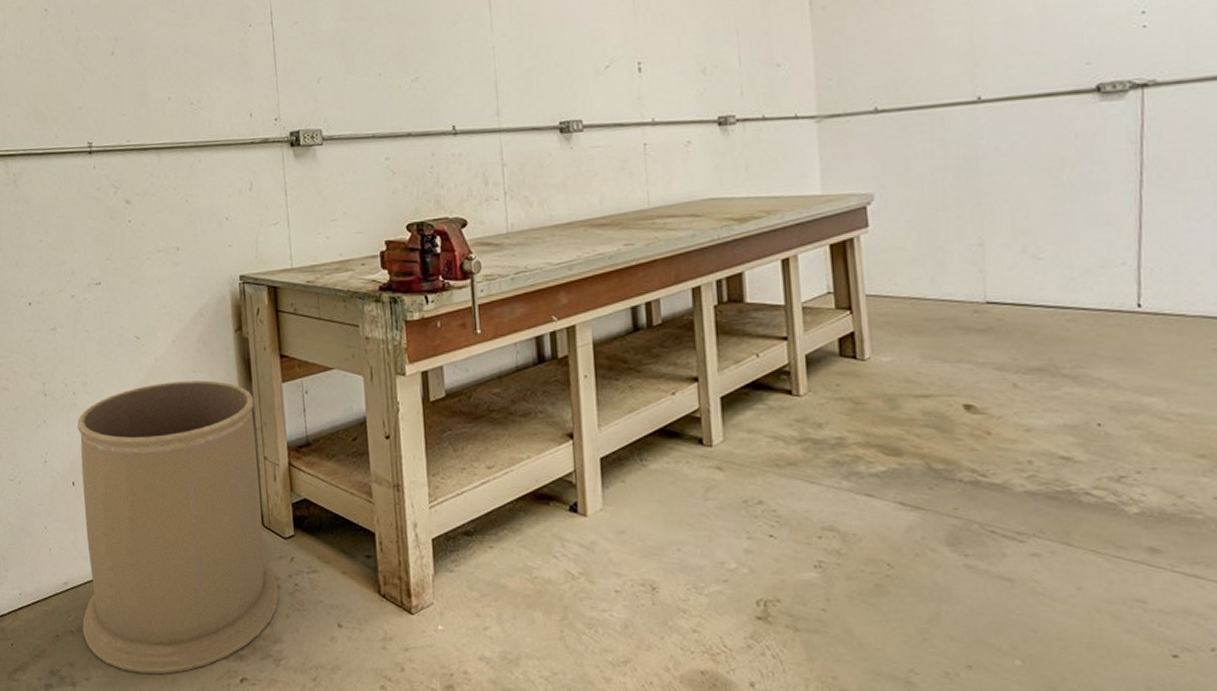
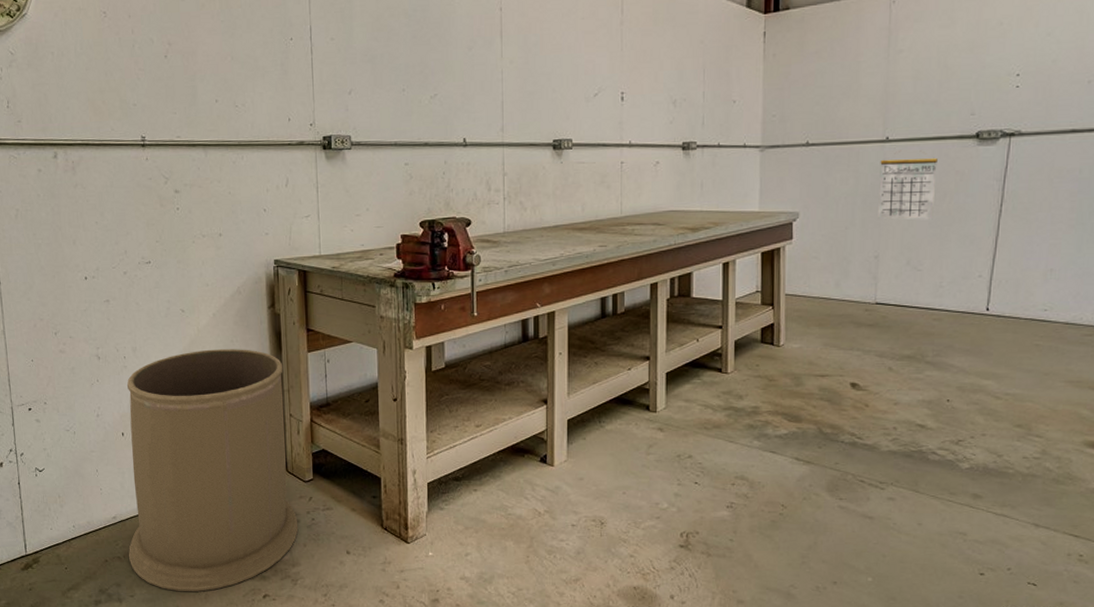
calendar: none [973,118,1051,197] -> present [878,157,938,220]

